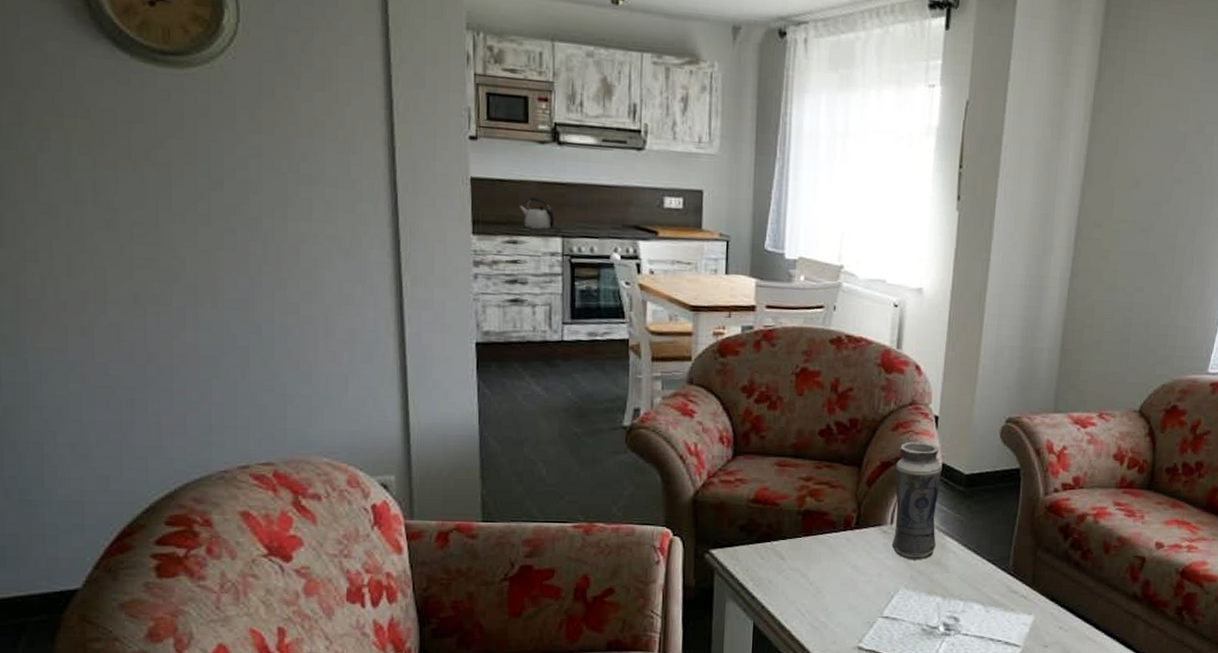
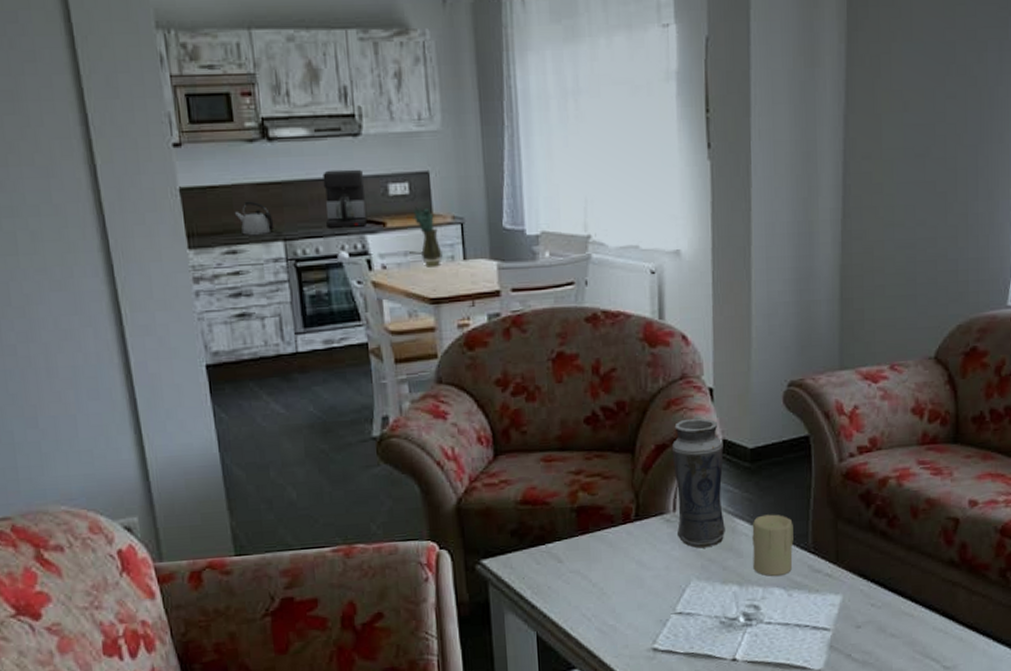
coffee maker: none [603,178,643,234] -> present [322,169,368,230]
vase: none [683,220,707,278] -> present [413,206,443,267]
candle: none [957,536,997,592] -> present [752,514,794,576]

